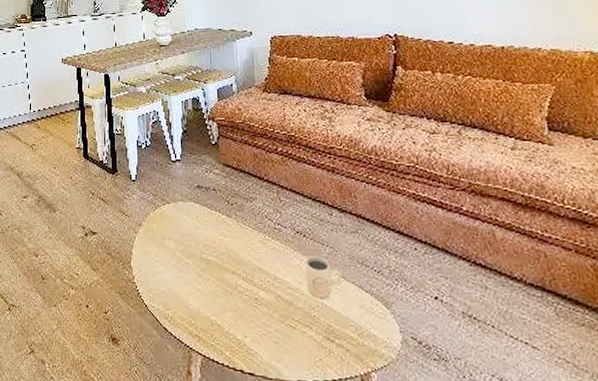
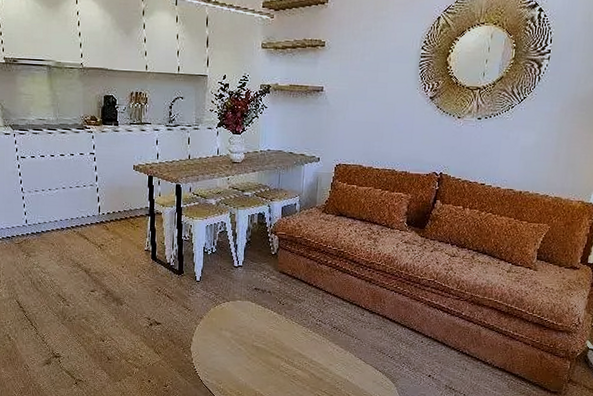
mug: present [305,255,342,299] -> none [335,345,363,376]

